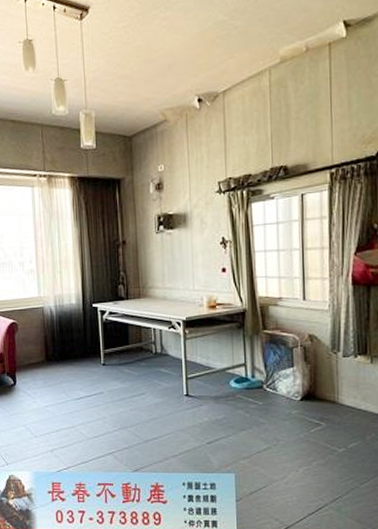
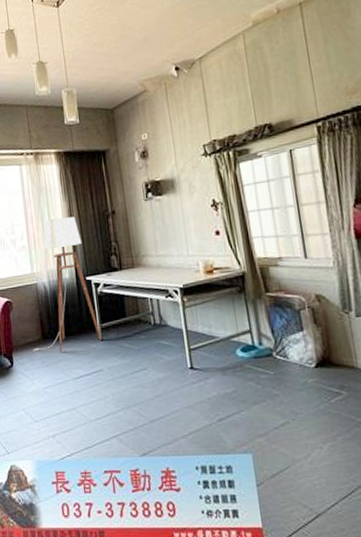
floor lamp: none [36,244,104,374] -> present [32,217,102,352]

